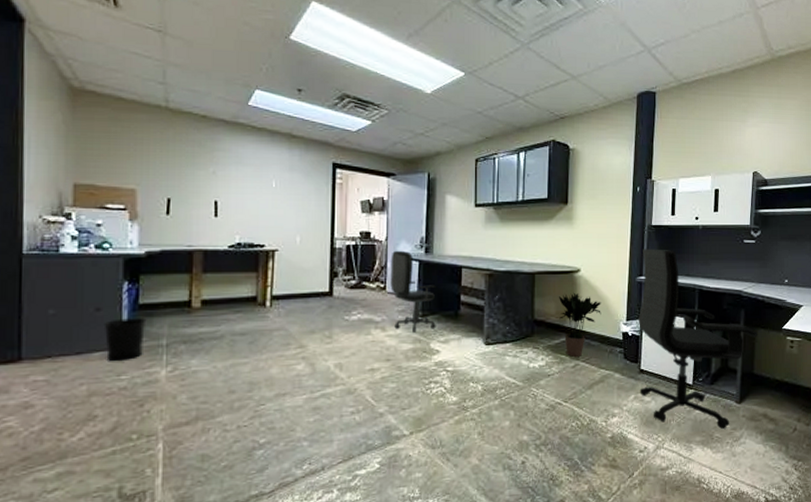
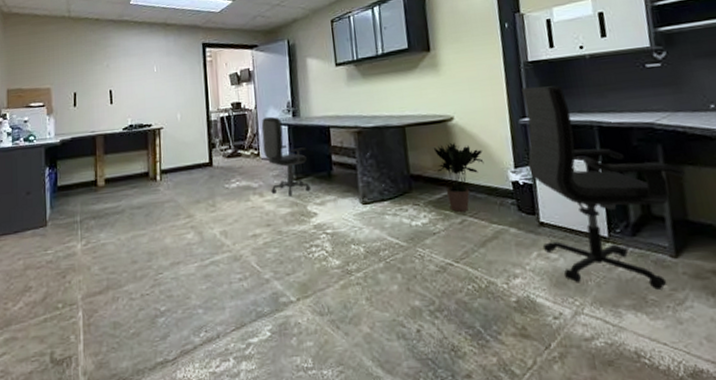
waste bin: present [103,318,147,361] -> none [33,198,64,238]

